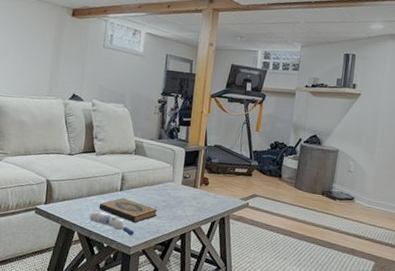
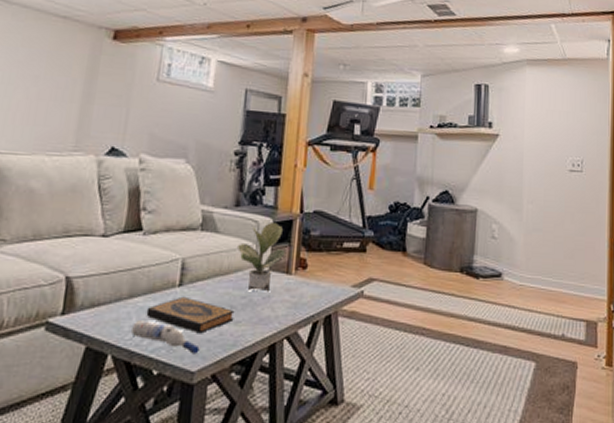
potted plant: none [160,151,193,199] -> present [238,223,285,292]

